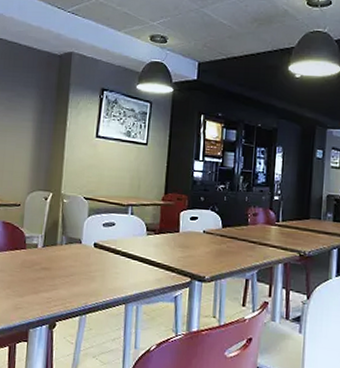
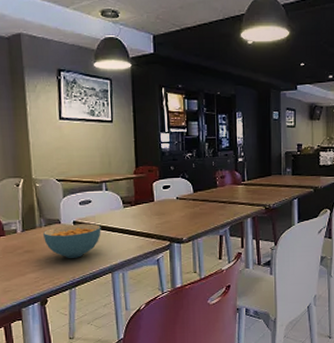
cereal bowl: none [62,245,121,283] -> present [43,223,101,258]

